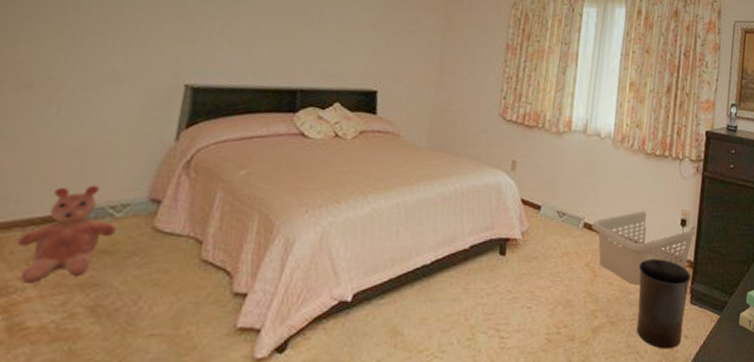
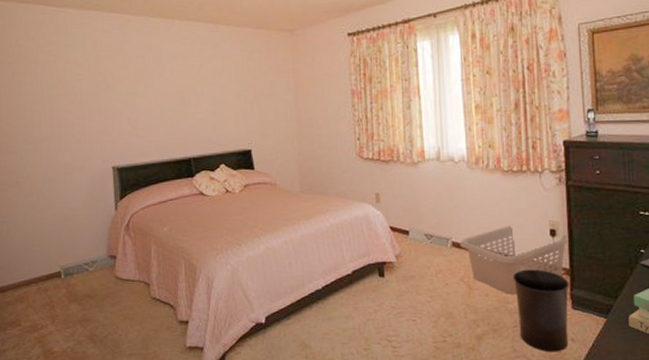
teddy bear: present [16,185,118,283] -> none [35,249,93,322]

